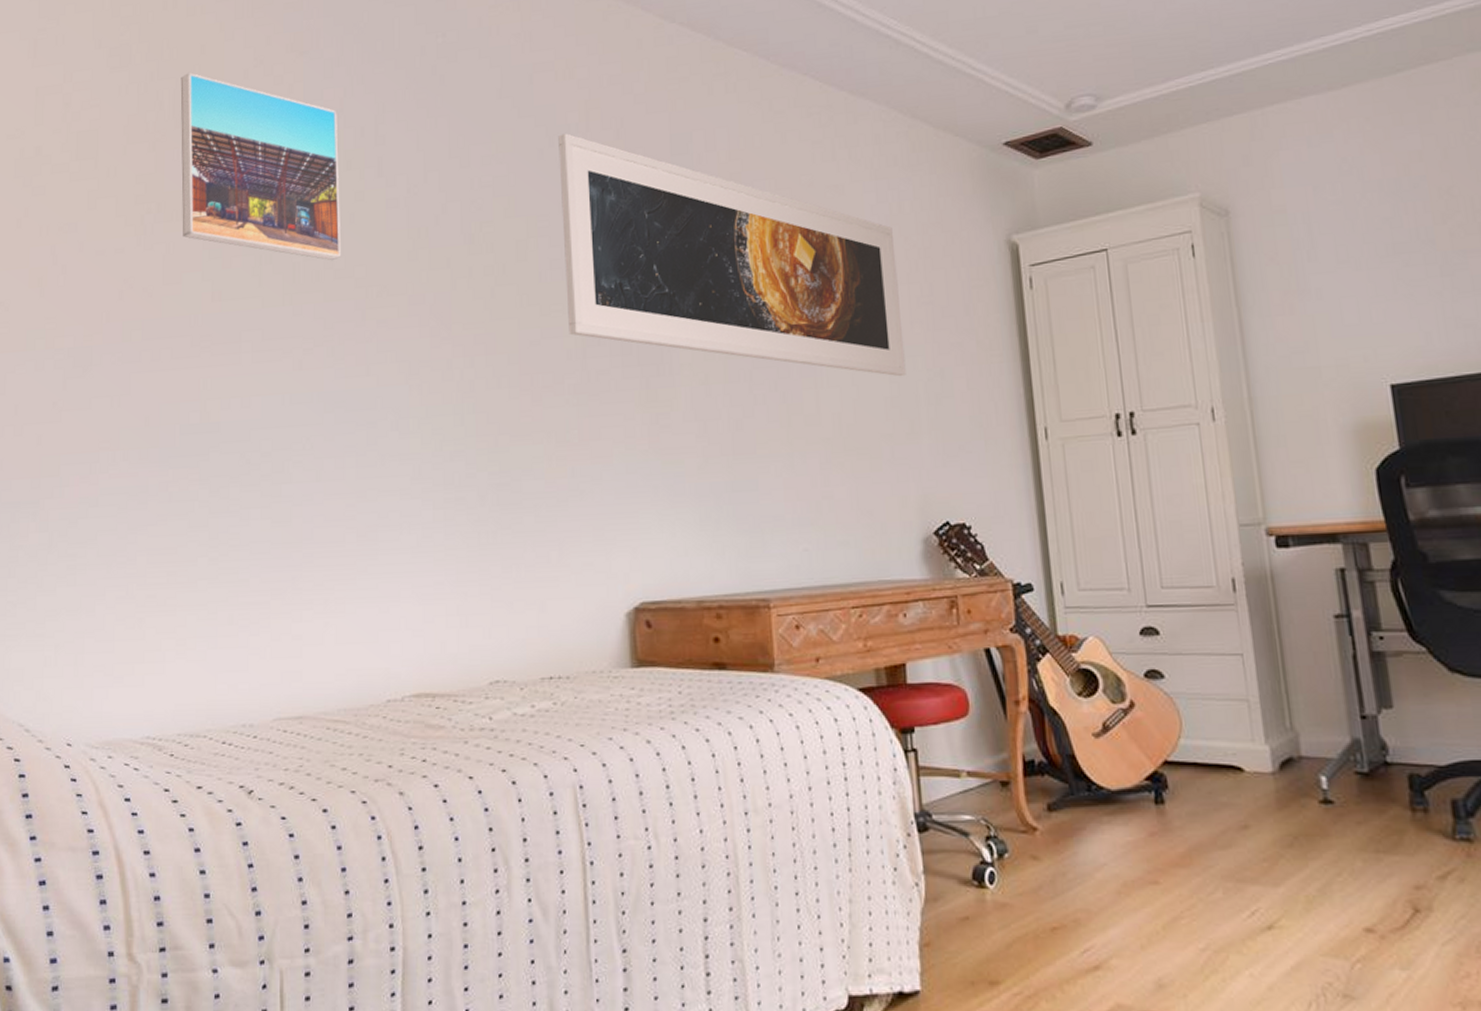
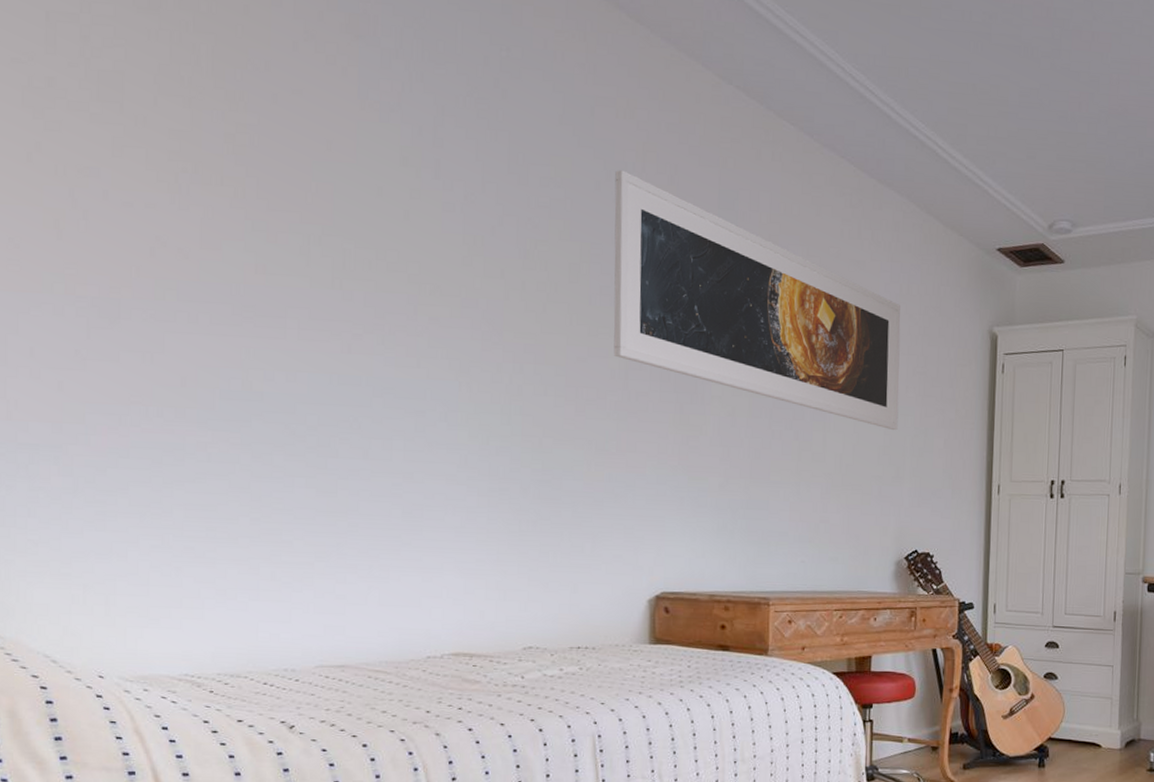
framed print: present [180,73,342,261] -> none [220,32,395,253]

